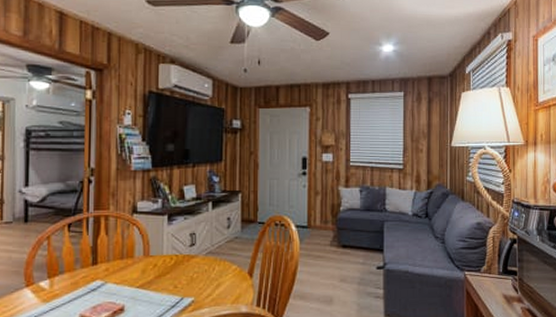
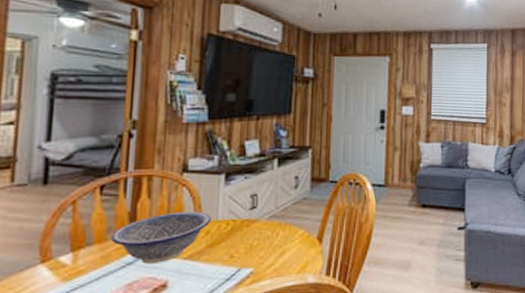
decorative bowl: none [78,246,157,291] -> present [110,211,211,264]

